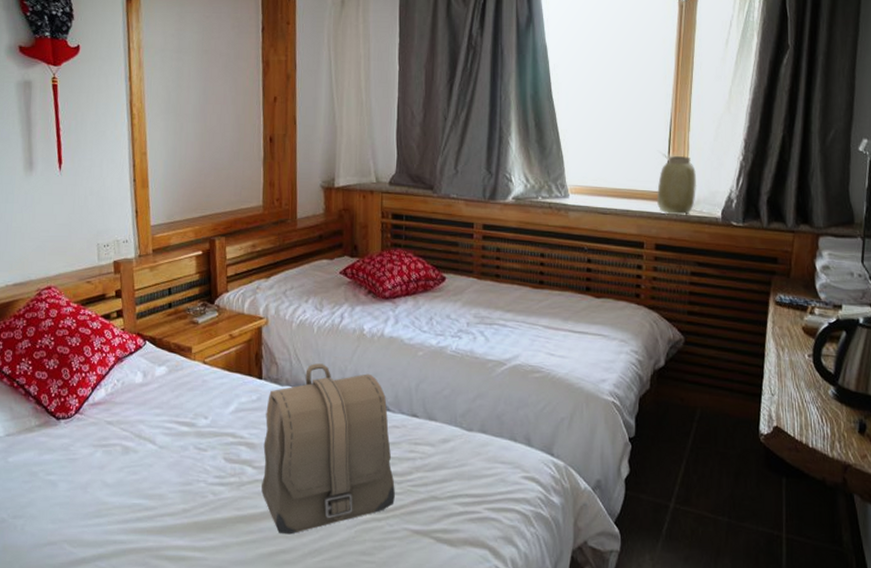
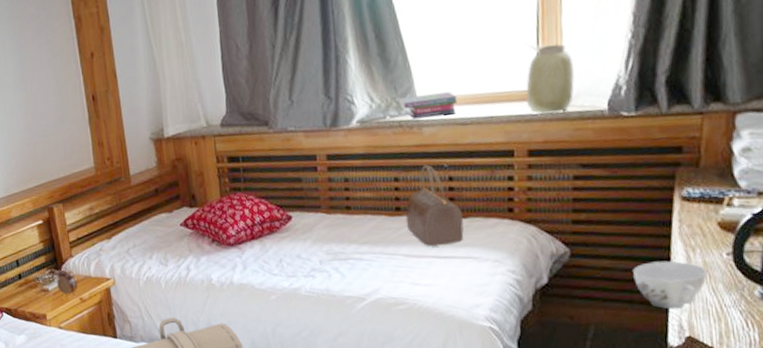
alarm clock: none [208,301,229,331] -> present [56,267,77,296]
handbag: none [547,245,597,321] -> present [405,165,464,246]
books: none [551,182,600,204] -> present [399,92,457,119]
teacup: none [734,356,793,400] -> present [633,260,707,309]

